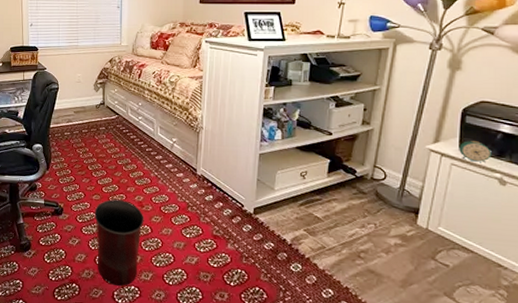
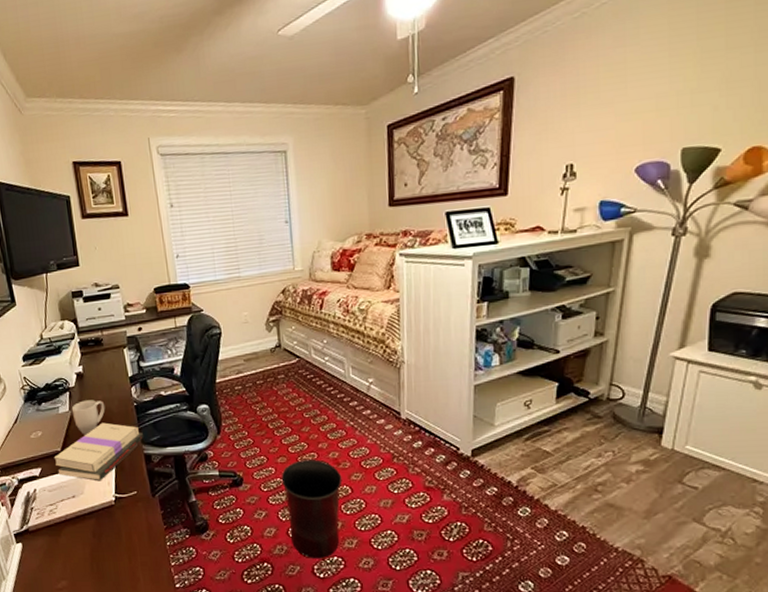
alarm clock: present [459,141,492,164] -> none [708,341,746,366]

